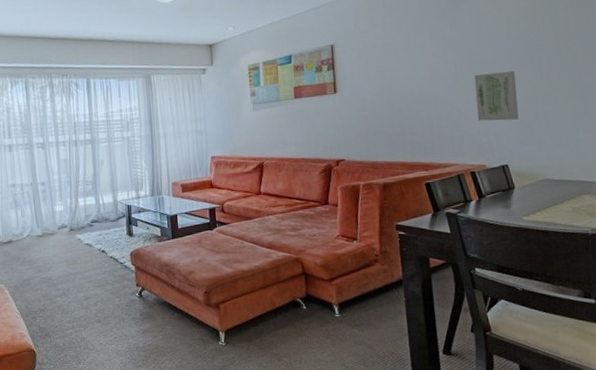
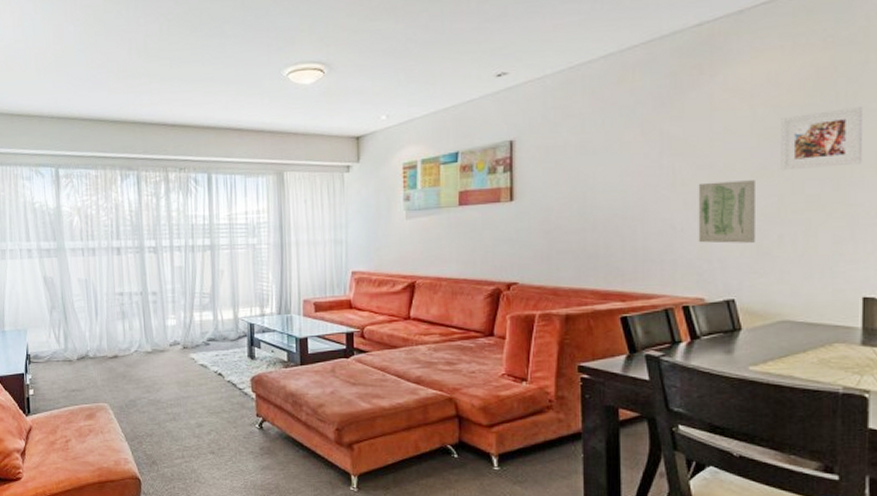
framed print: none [529,13,588,63] -> present [781,106,864,171]

